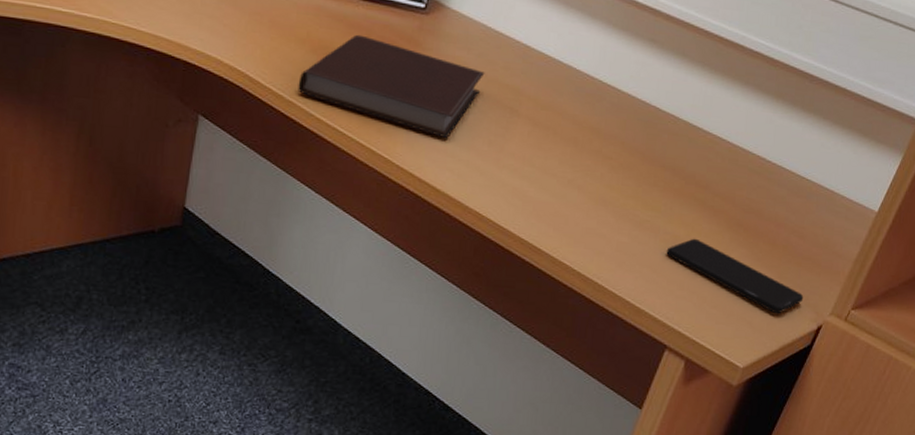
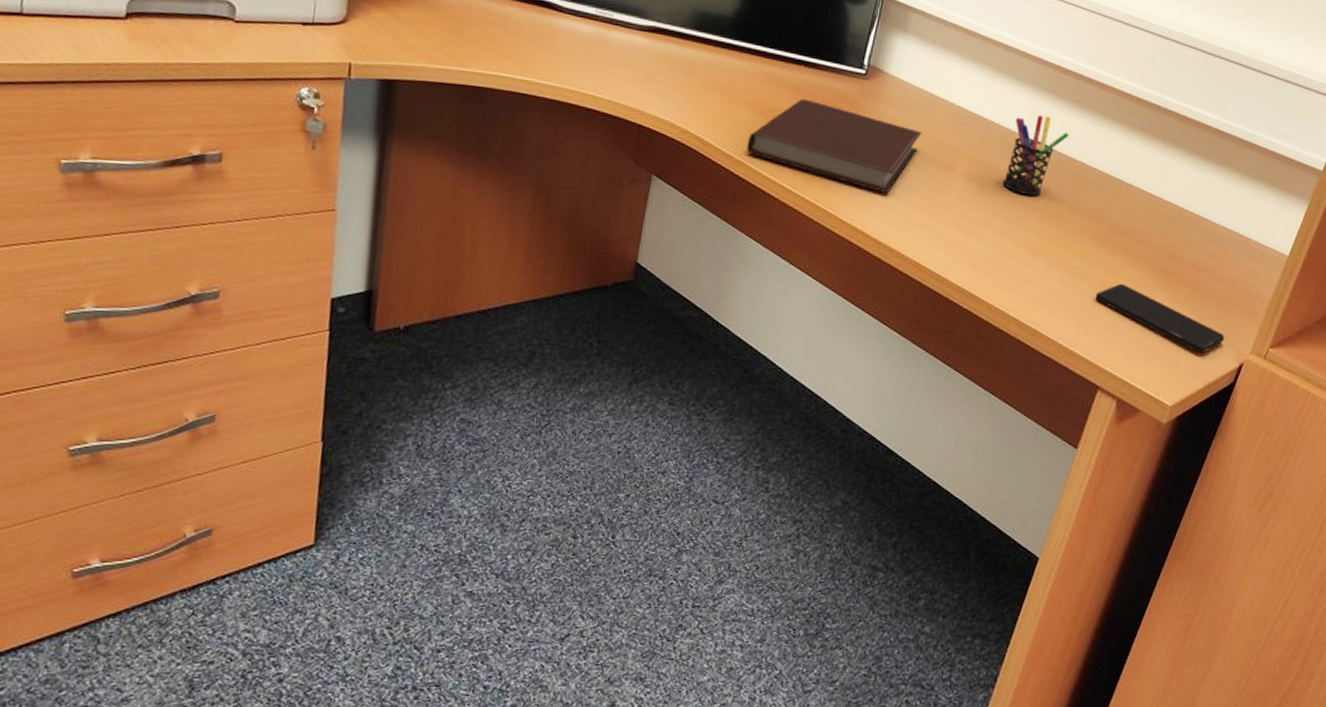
pen holder: none [570,55,644,144] -> present [1002,115,1069,196]

